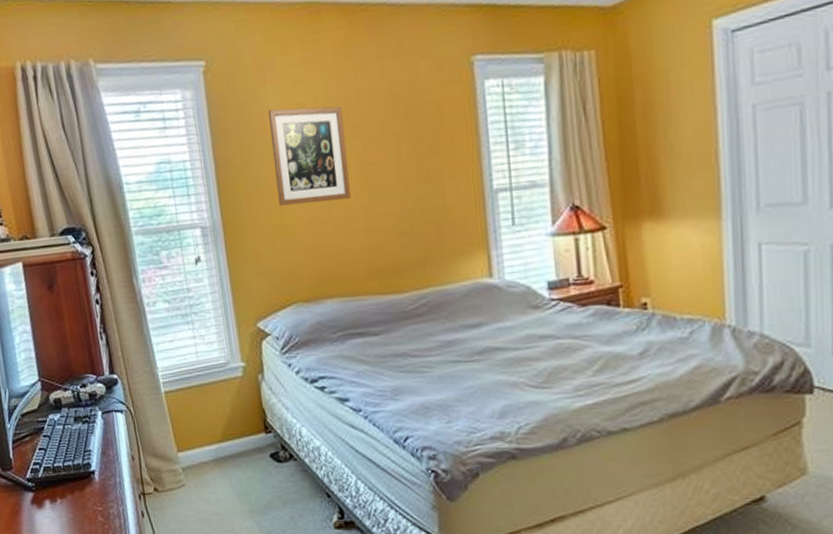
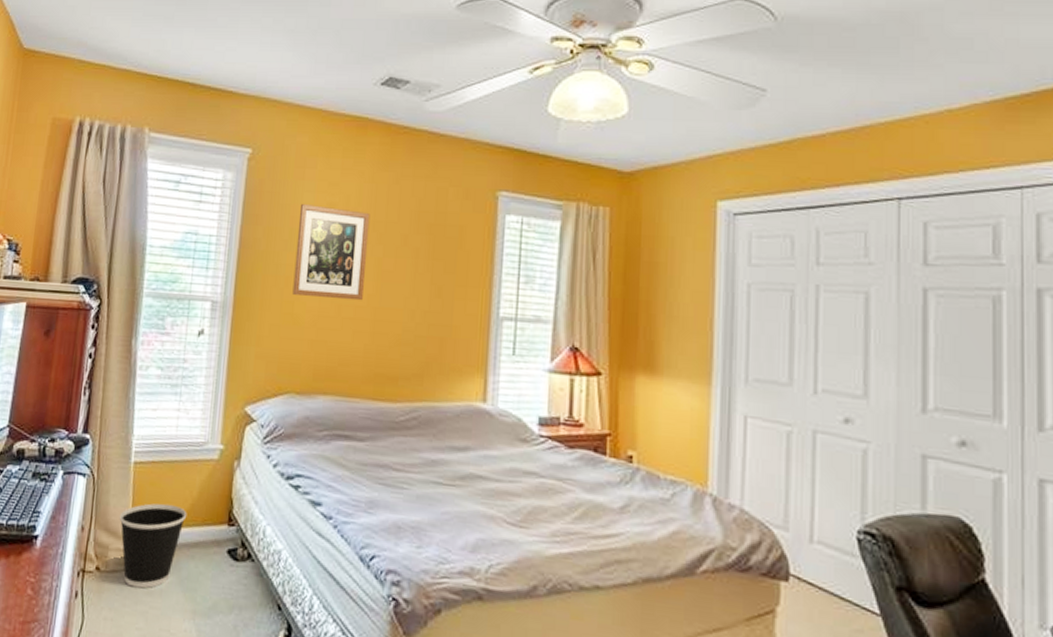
wastebasket: none [163,423,226,500] -> present [119,503,187,589]

